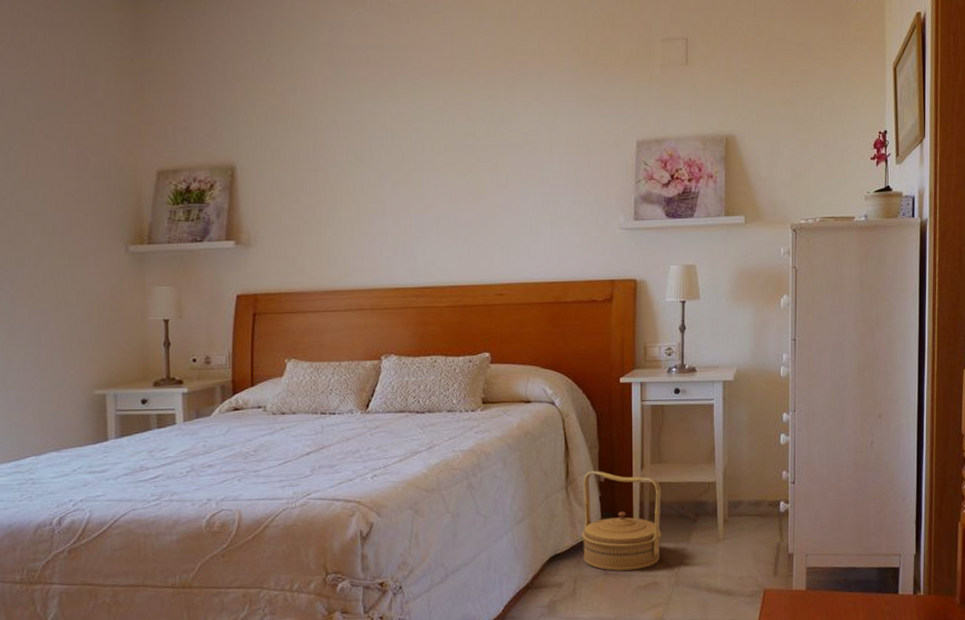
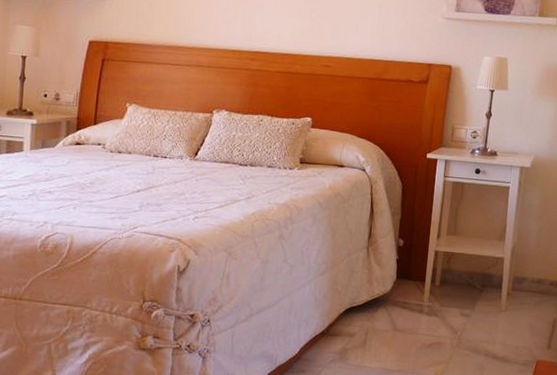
basket: present [582,470,662,572] -> none [376,235,454,330]

